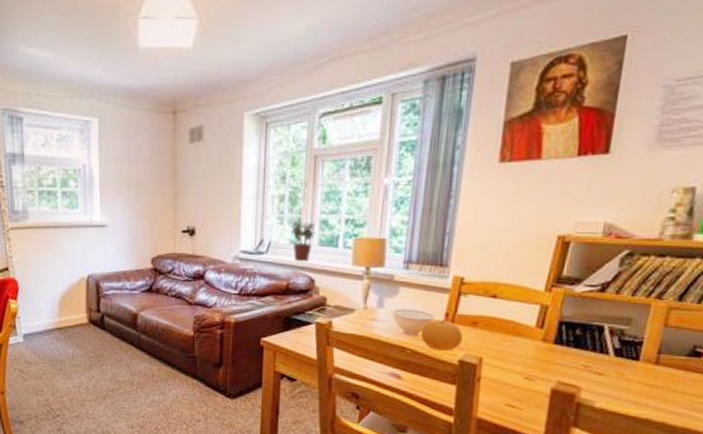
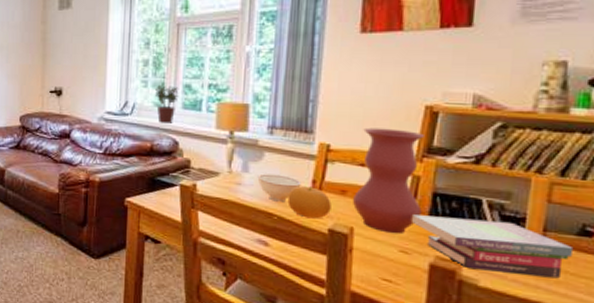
vase: none [482,259,555,361] -> present [352,127,424,233]
books: none [538,343,684,397] -> present [412,214,574,279]

